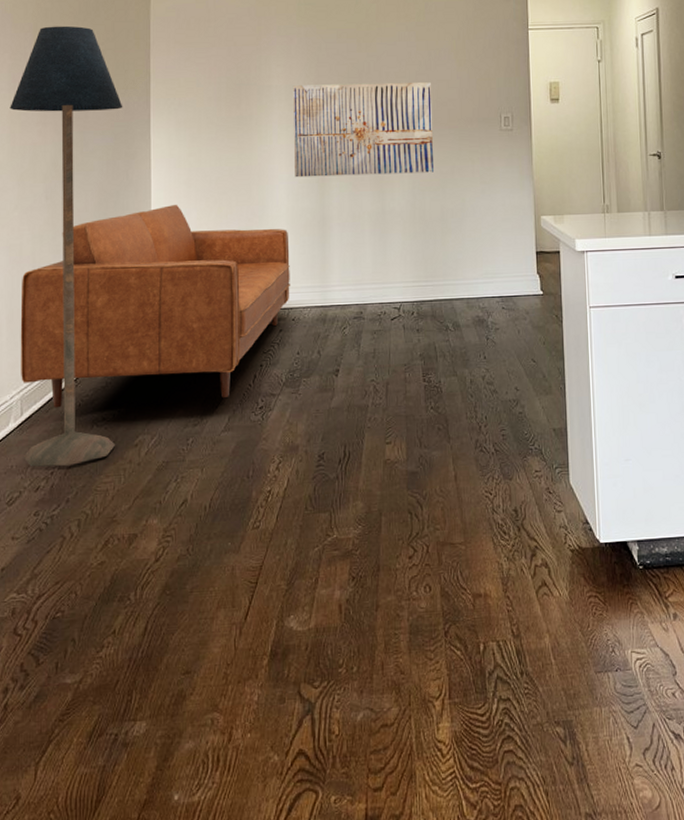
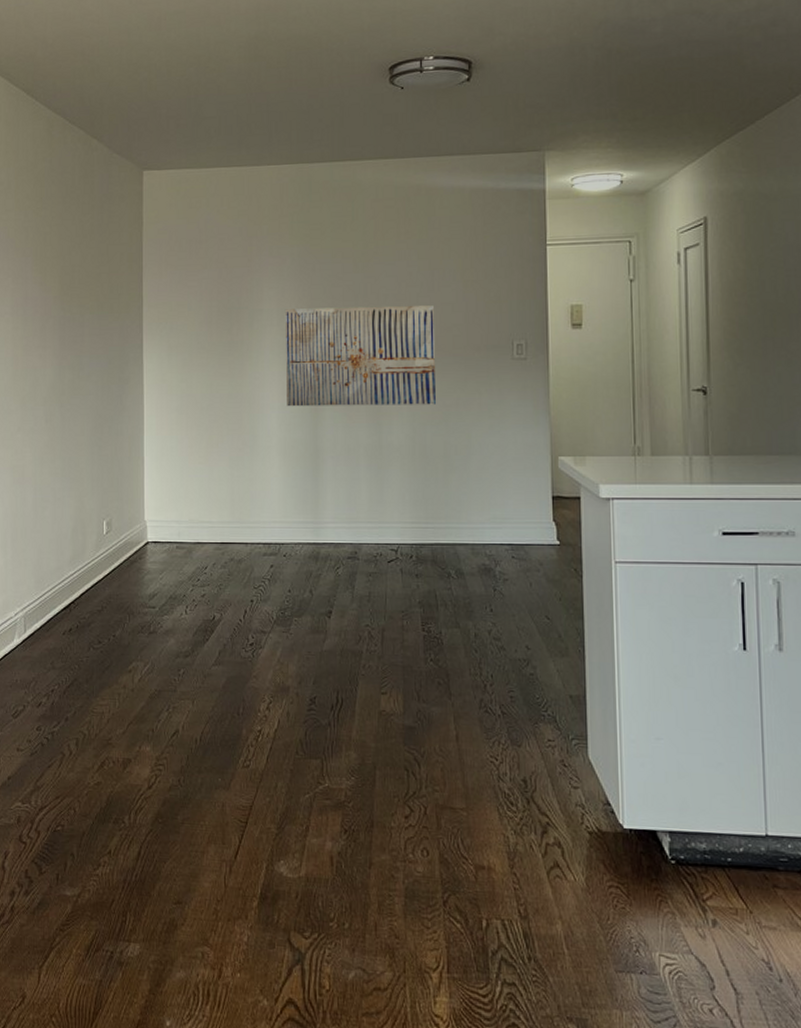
floor lamp: present [10,25,123,467] -> none [13,249,117,686]
sofa: present [20,204,291,408] -> none [23,430,283,632]

